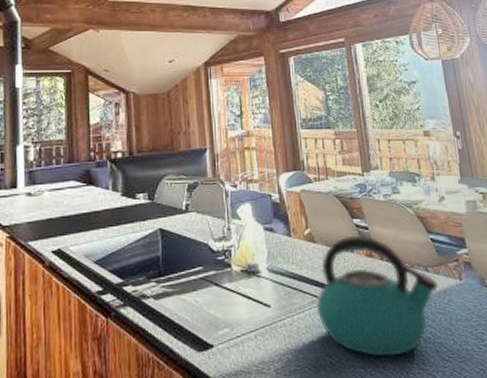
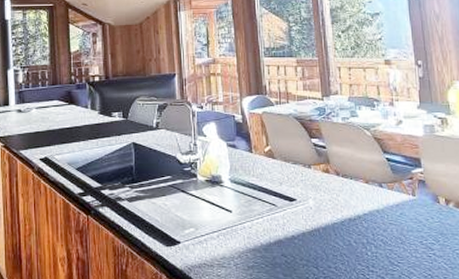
kettle: present [316,235,438,357] -> none [274,153,391,259]

